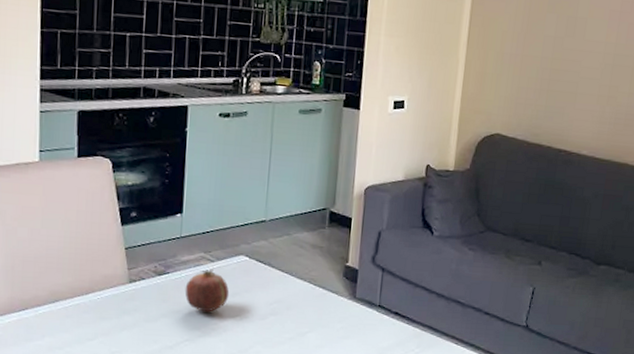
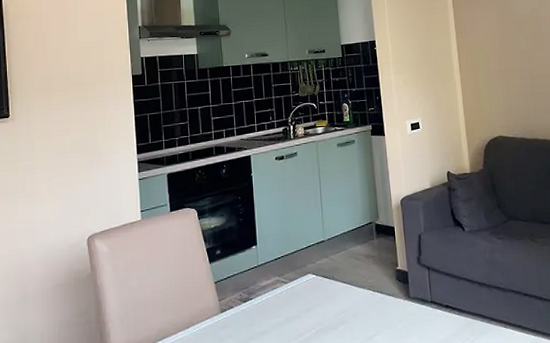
fruit: present [184,269,230,312] -> none [266,289,304,330]

